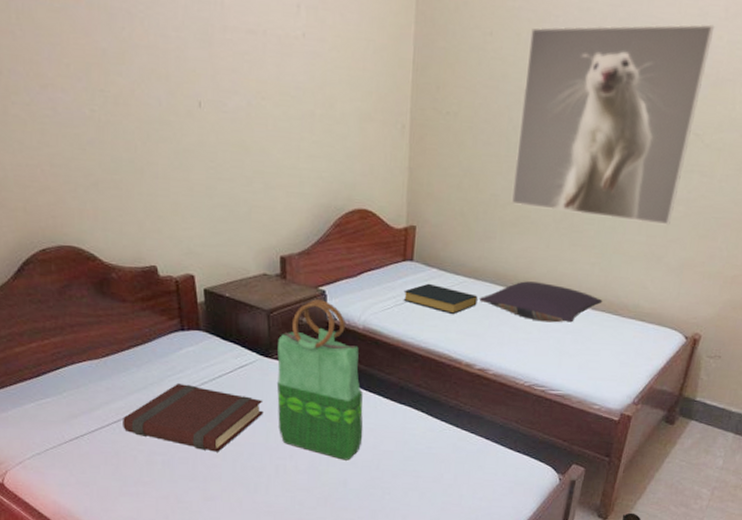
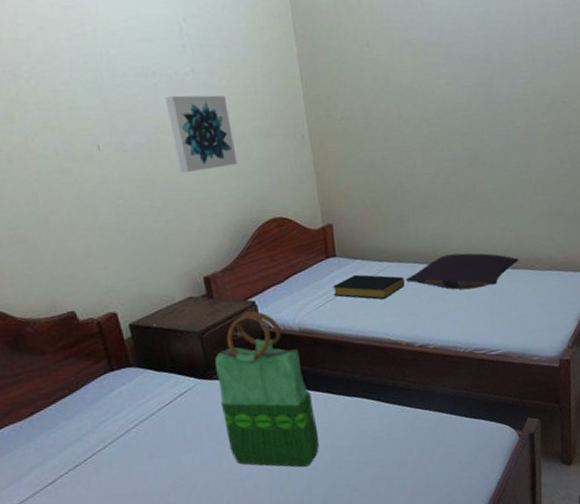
book: present [123,382,263,452] -> none [58,423,211,493]
wall art: none [271,59,333,146] -> present [165,95,238,173]
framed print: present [511,24,715,226] -> none [402,12,561,189]

